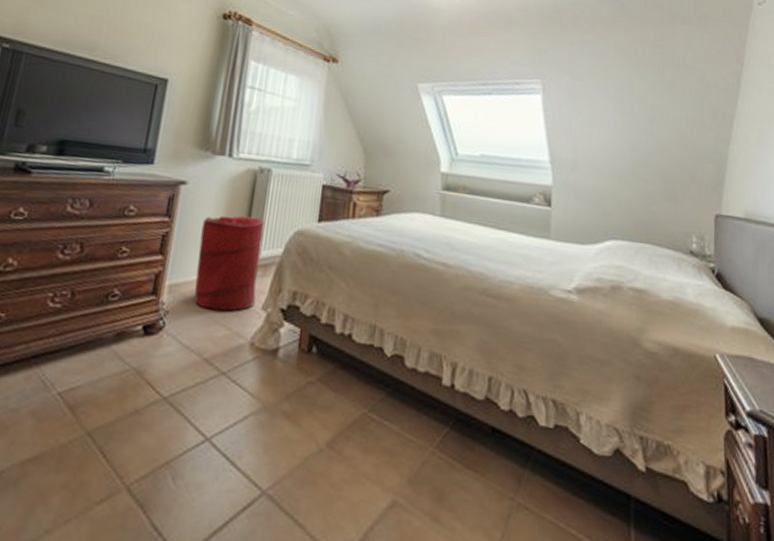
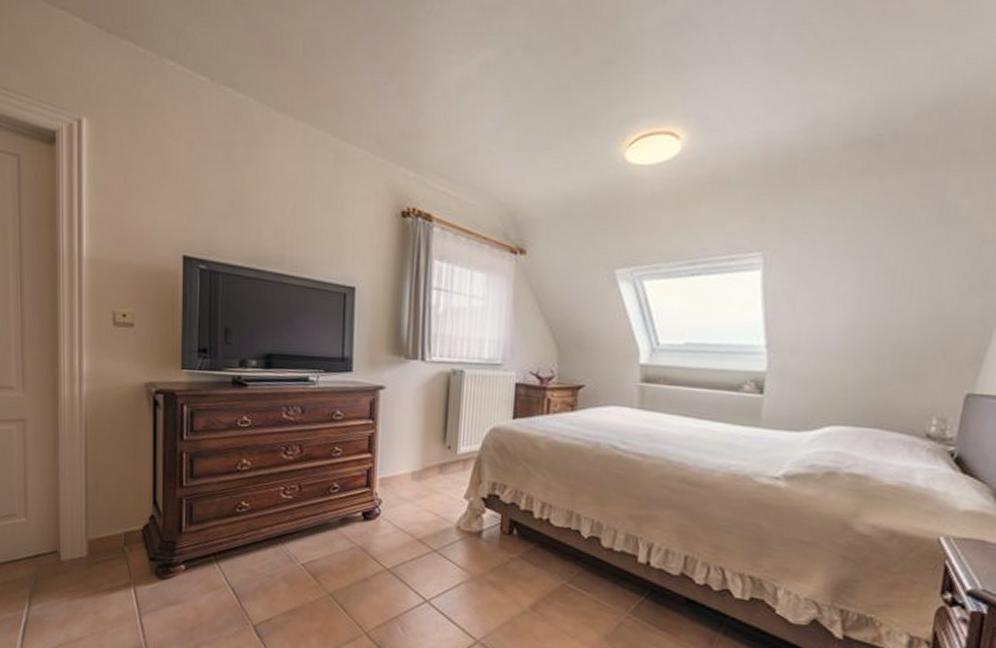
laundry hamper: present [194,215,265,312] -> none [402,416,461,500]

